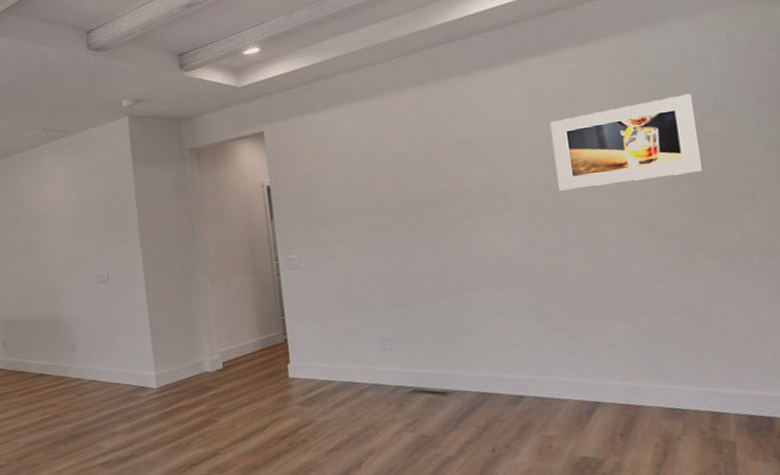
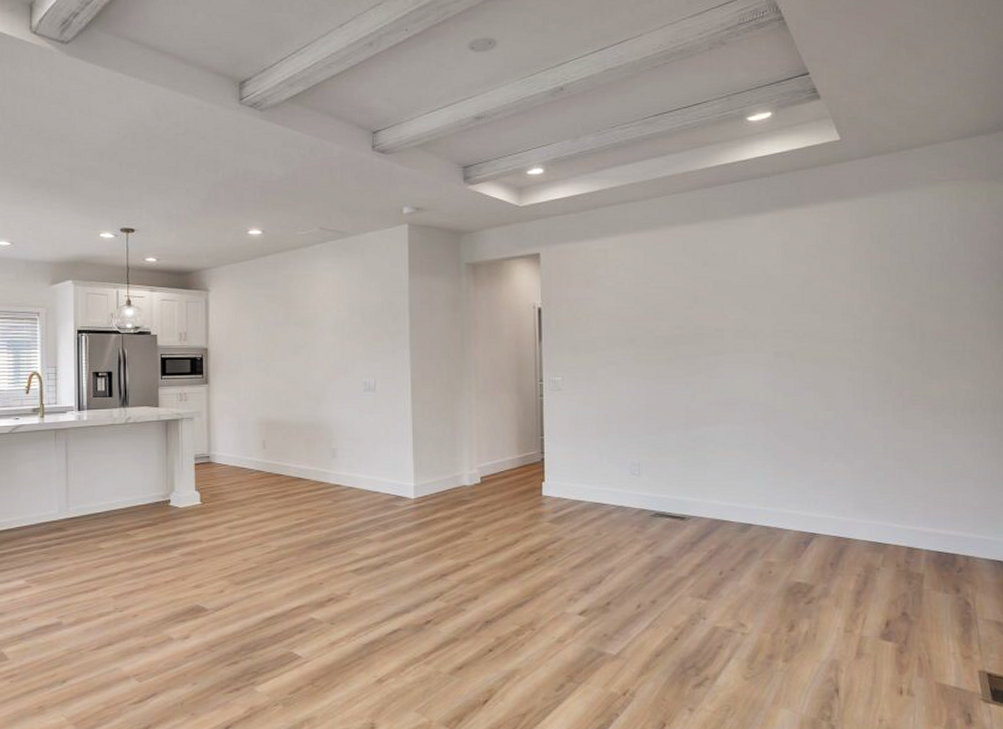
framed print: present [550,93,703,191] -> none [801,257,926,337]

